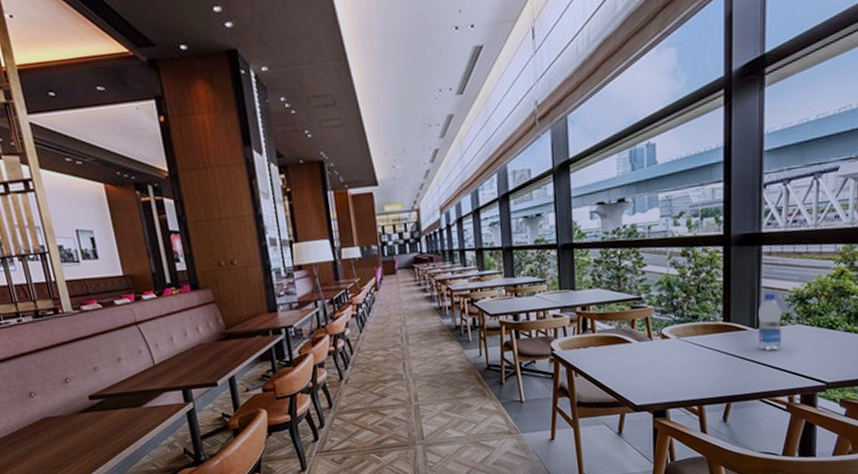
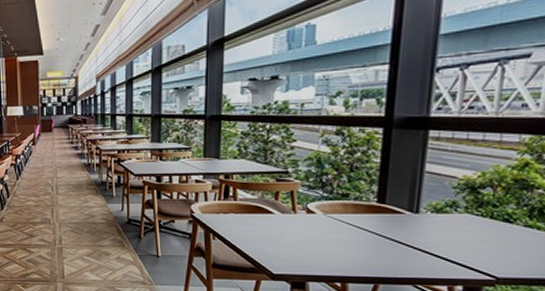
bottle: present [758,293,782,352] -> none [416,178,448,238]

